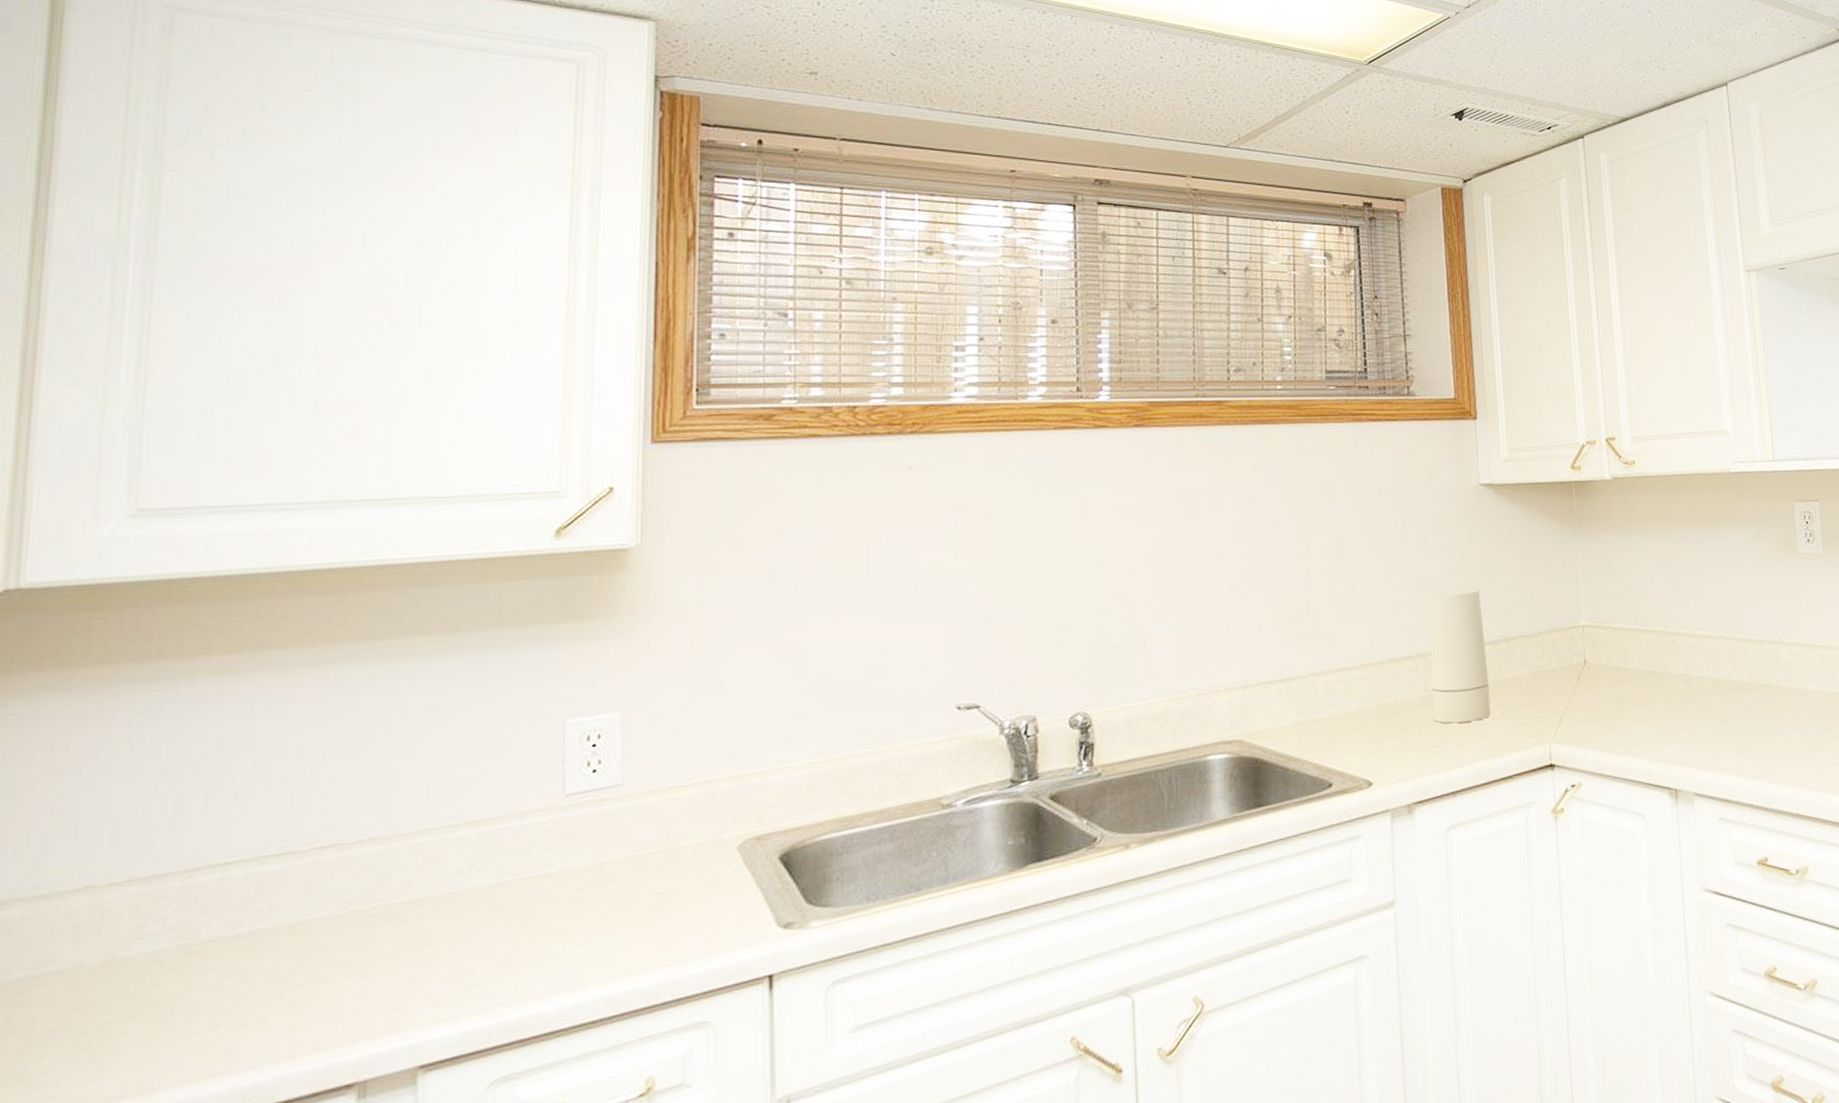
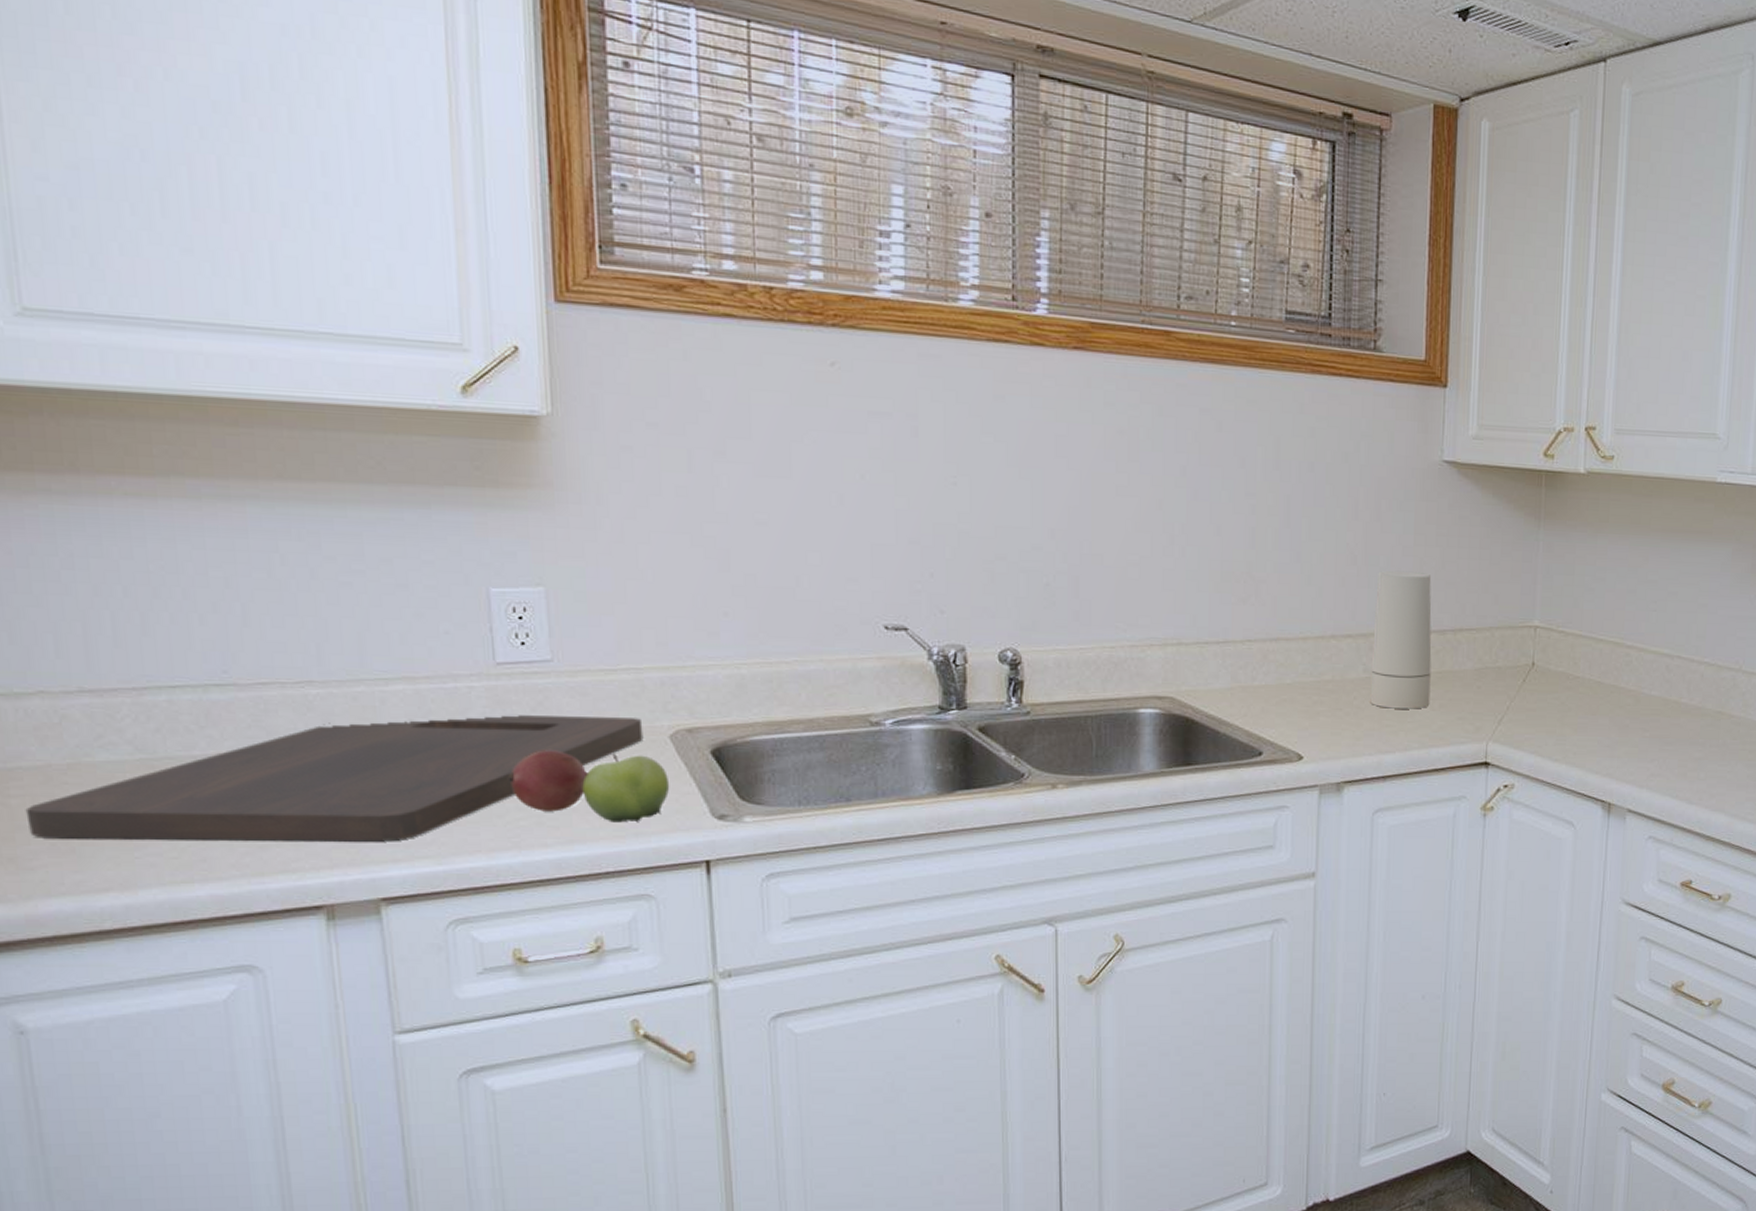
cutting board: none [45,832,711,1048] -> present [25,715,644,841]
fruit: none [566,877,651,945] -> present [507,750,588,812]
fruit: none [644,870,735,947] -> present [582,753,670,823]

